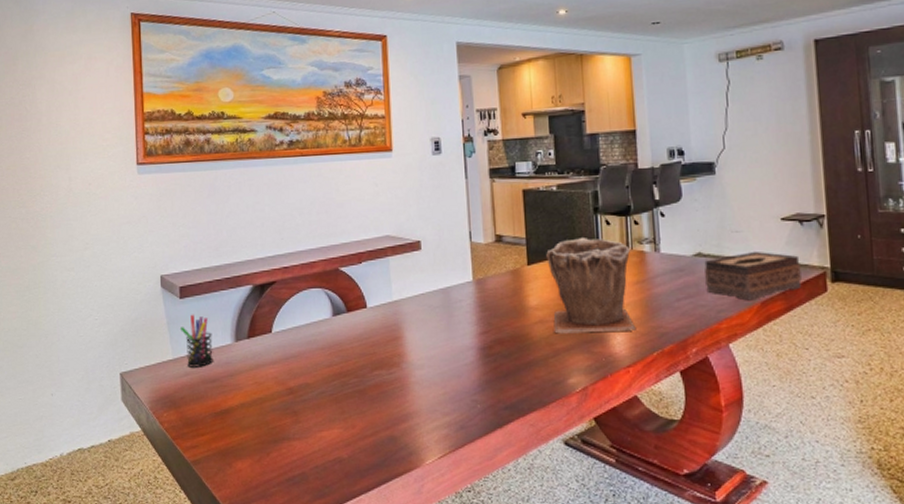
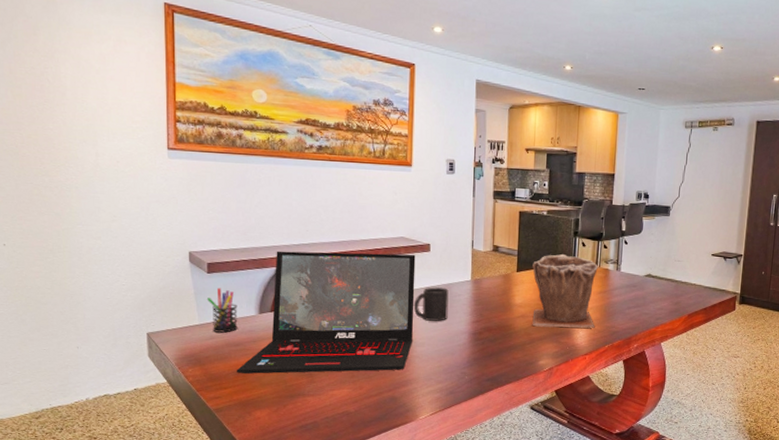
laptop: none [214,255,409,415] -> present [237,251,416,374]
mug: none [407,293,449,336] -> present [413,287,449,321]
tissue box: present [704,251,802,301] -> none [650,276,720,313]

